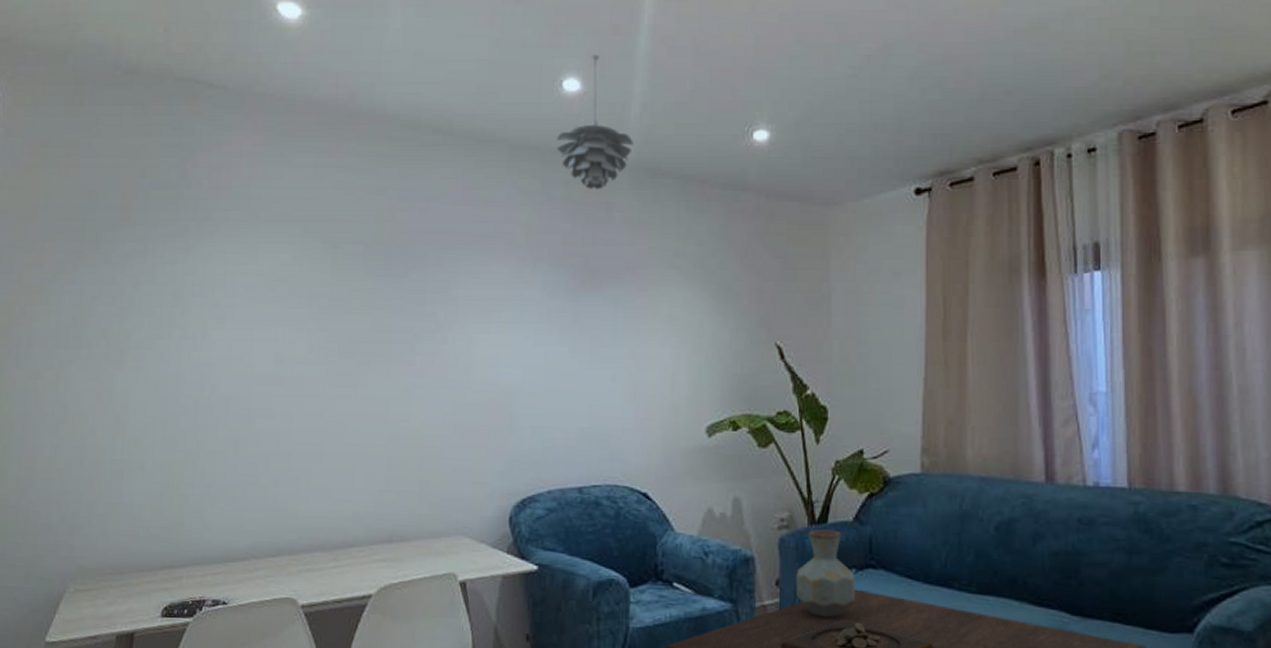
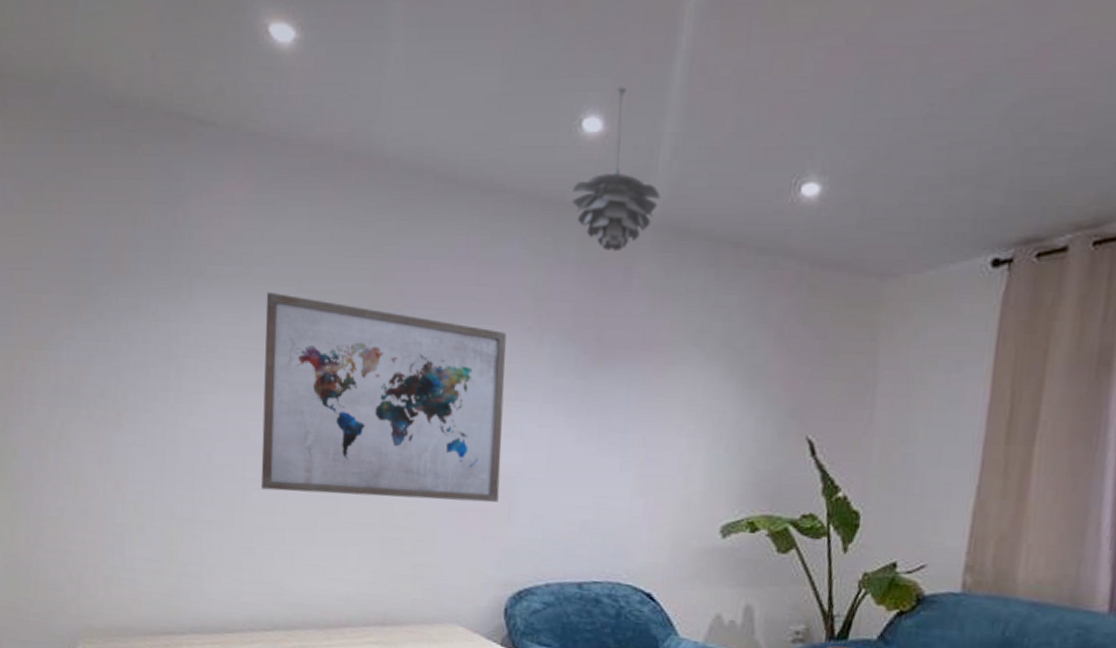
wall art: none [266,233,502,418] -> present [261,291,506,503]

